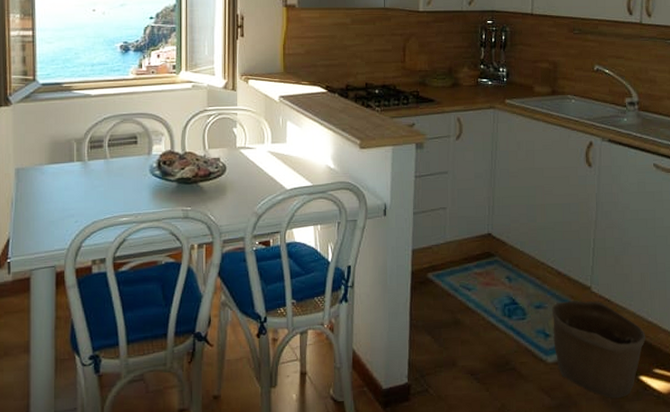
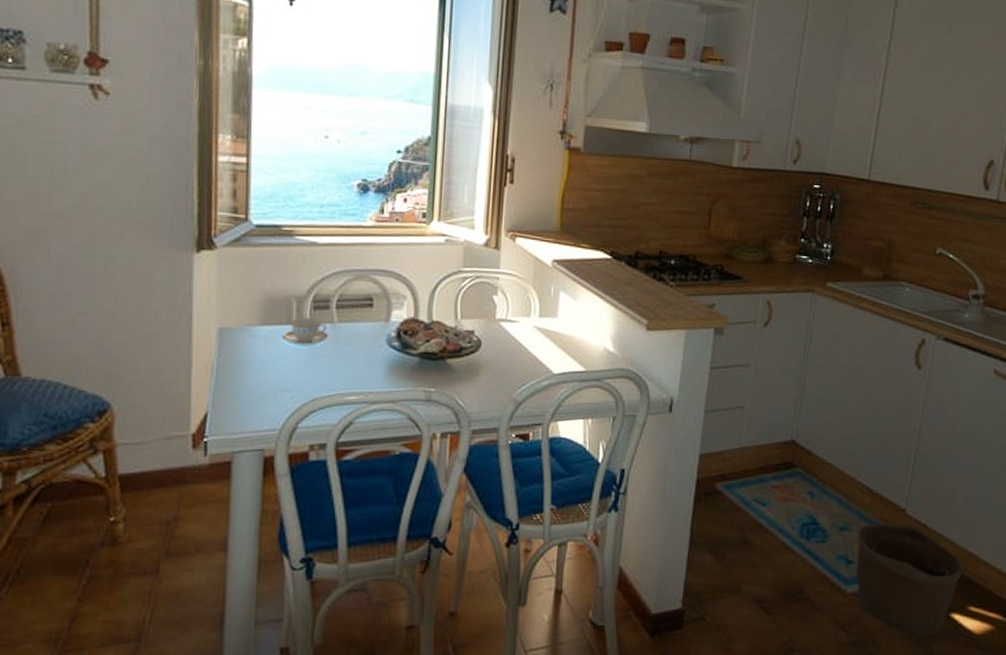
teacup: none [66,155,104,180] -> present [281,317,329,347]

